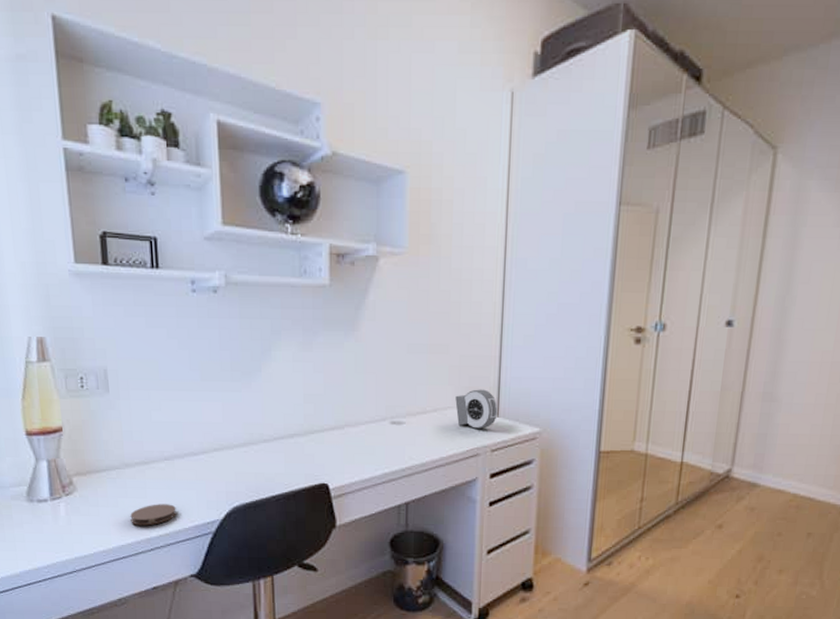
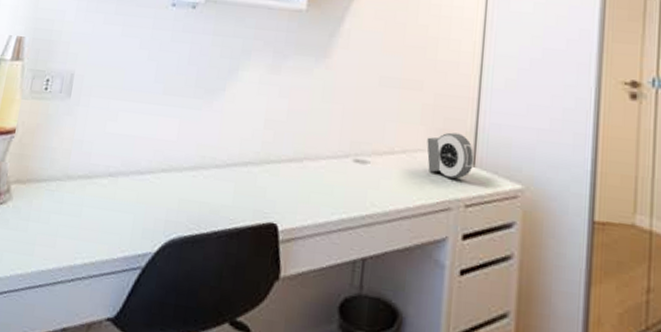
coaster: present [130,504,177,526] -> none [58,225,109,250]

